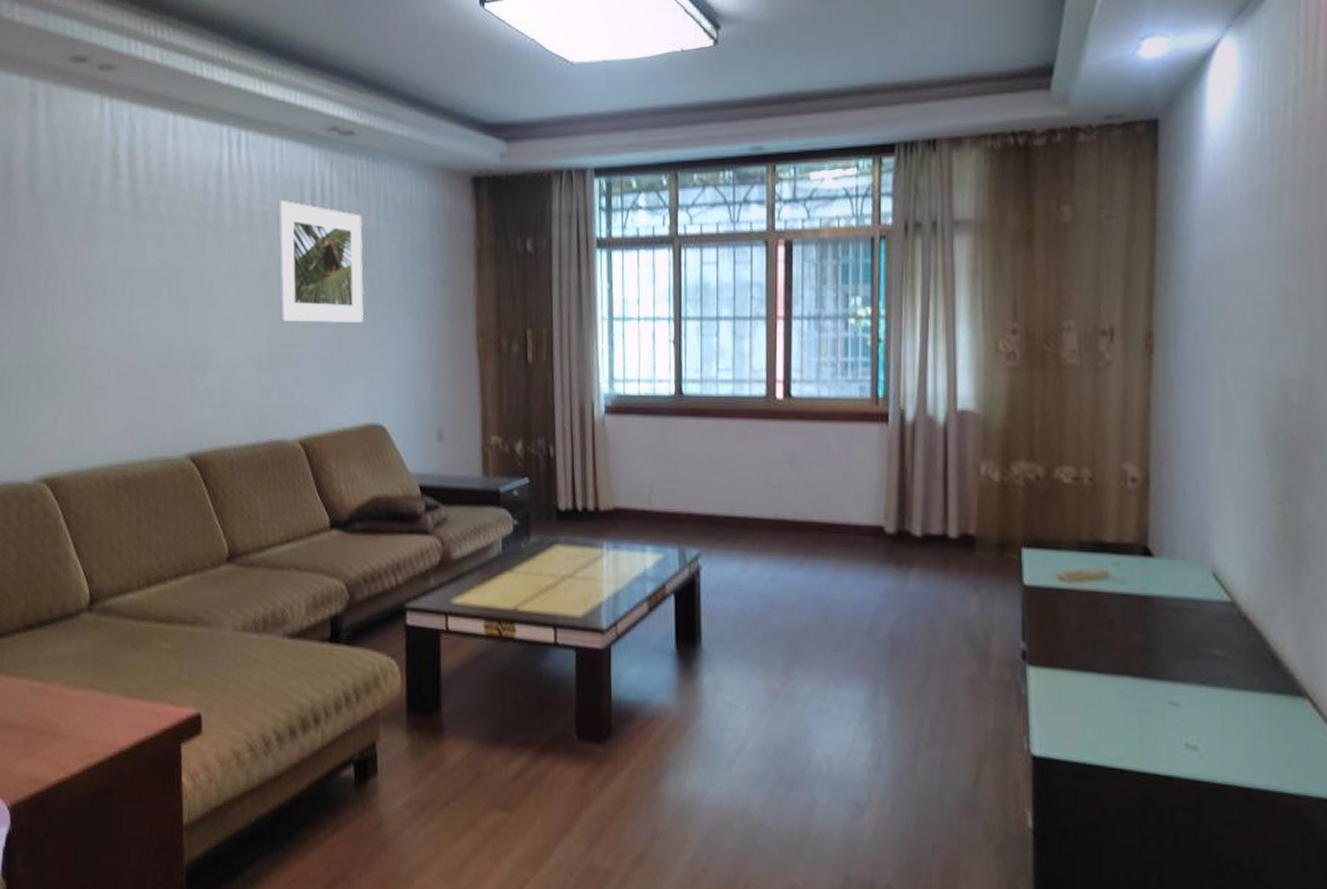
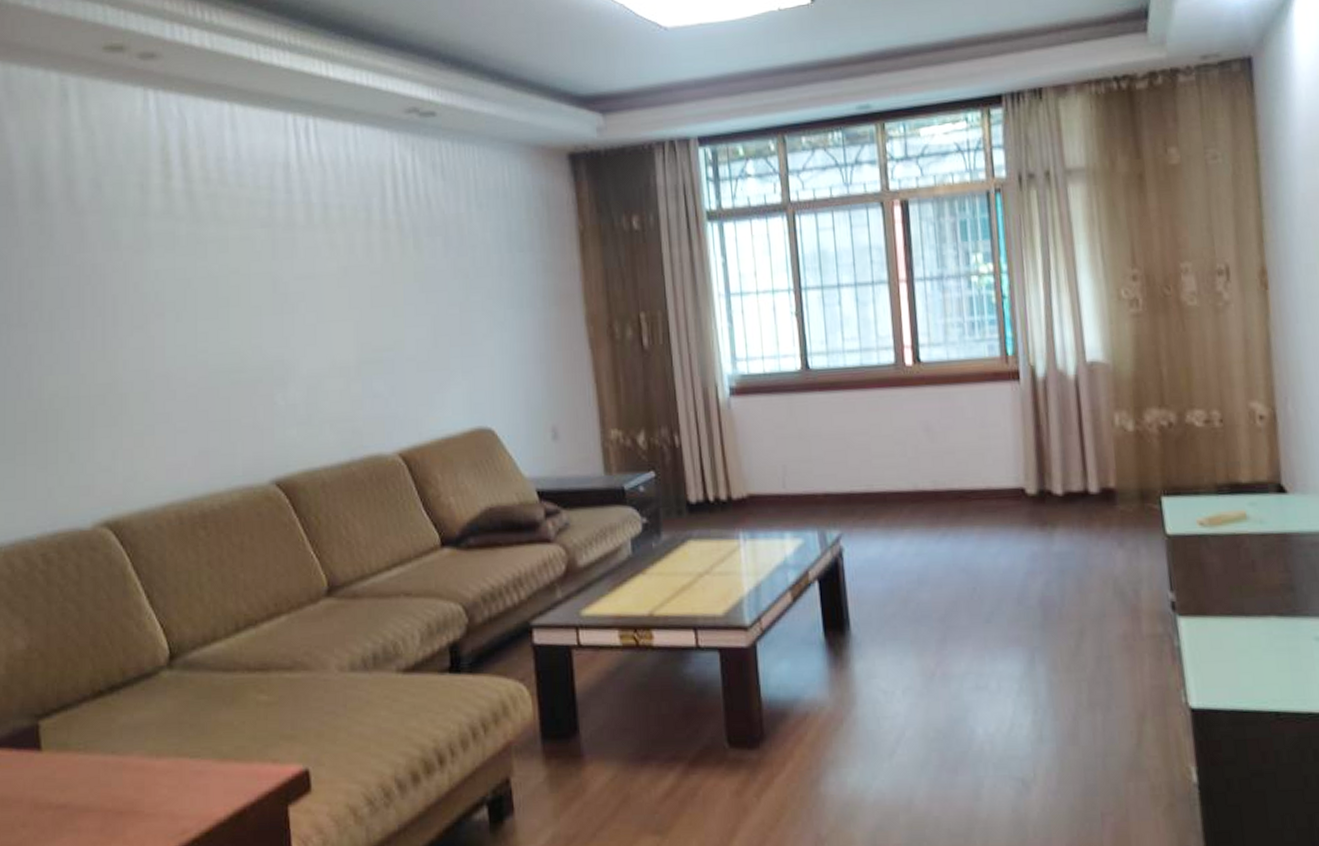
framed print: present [277,200,364,324] -> none [355,191,461,324]

